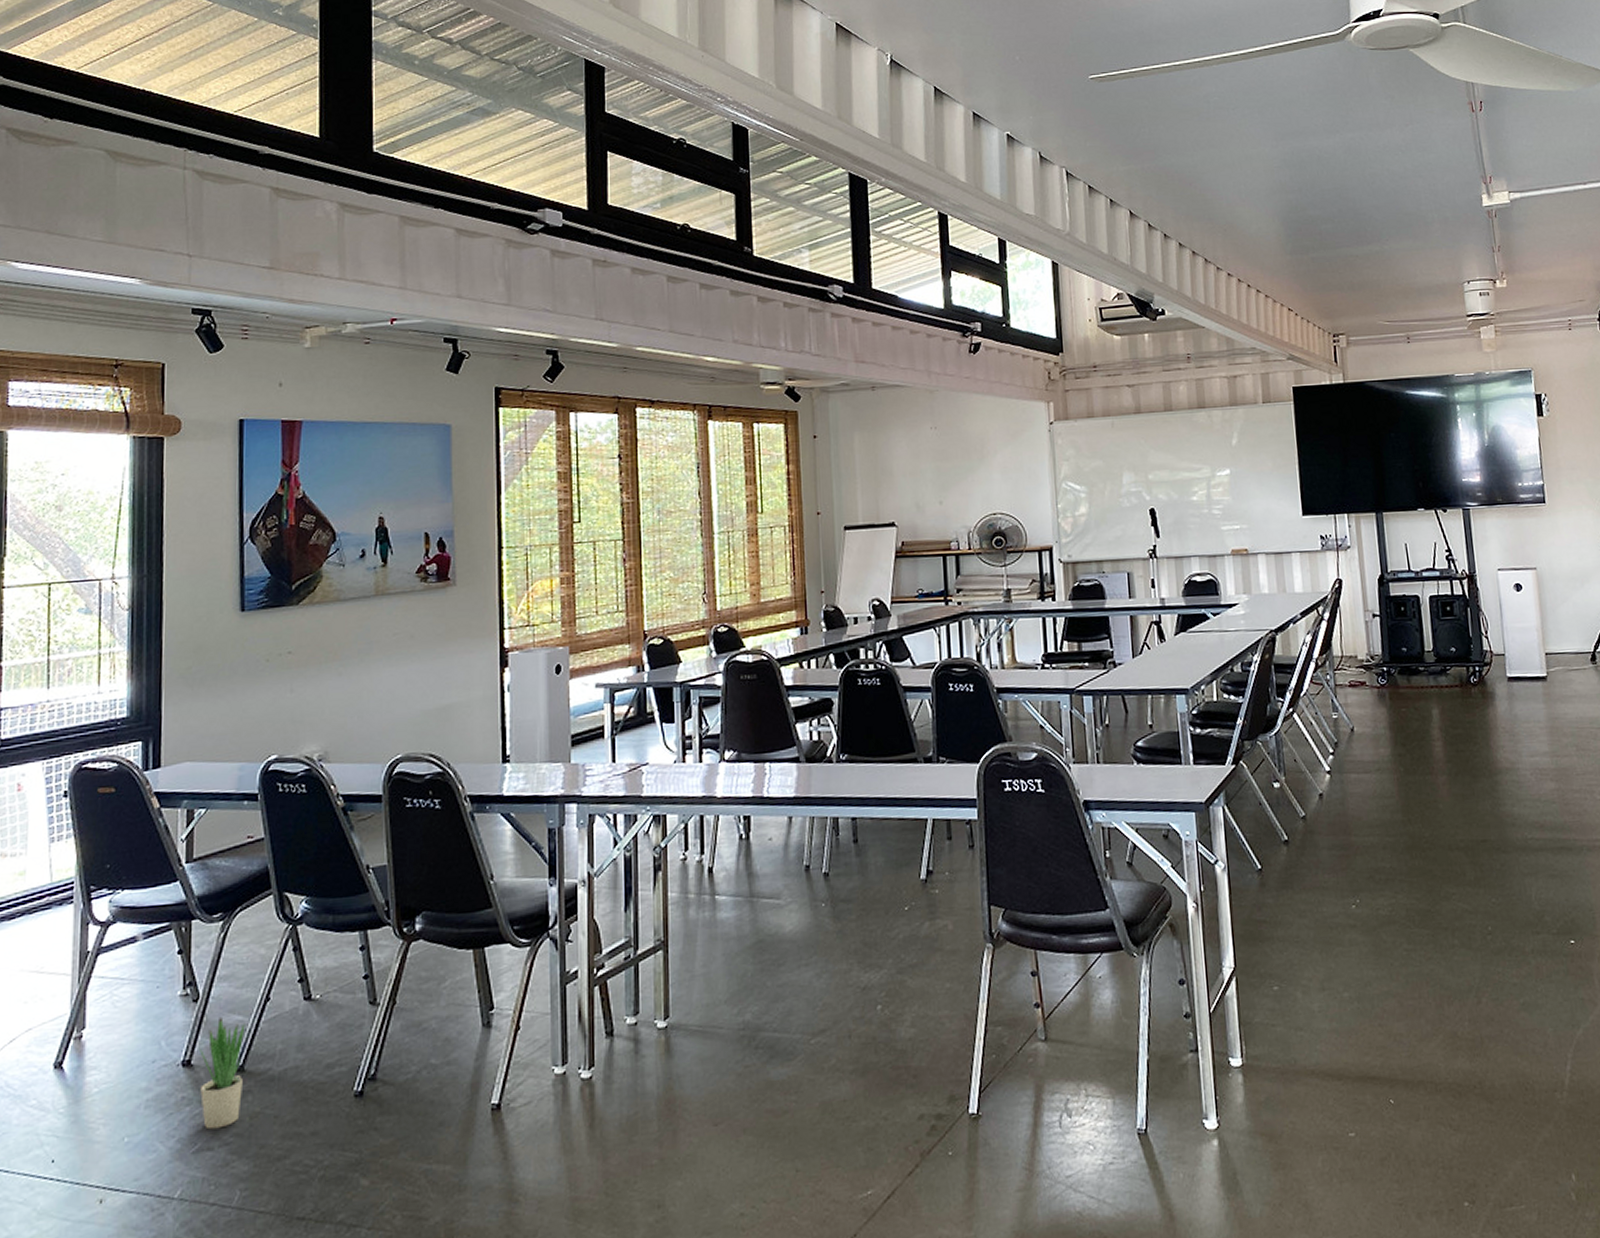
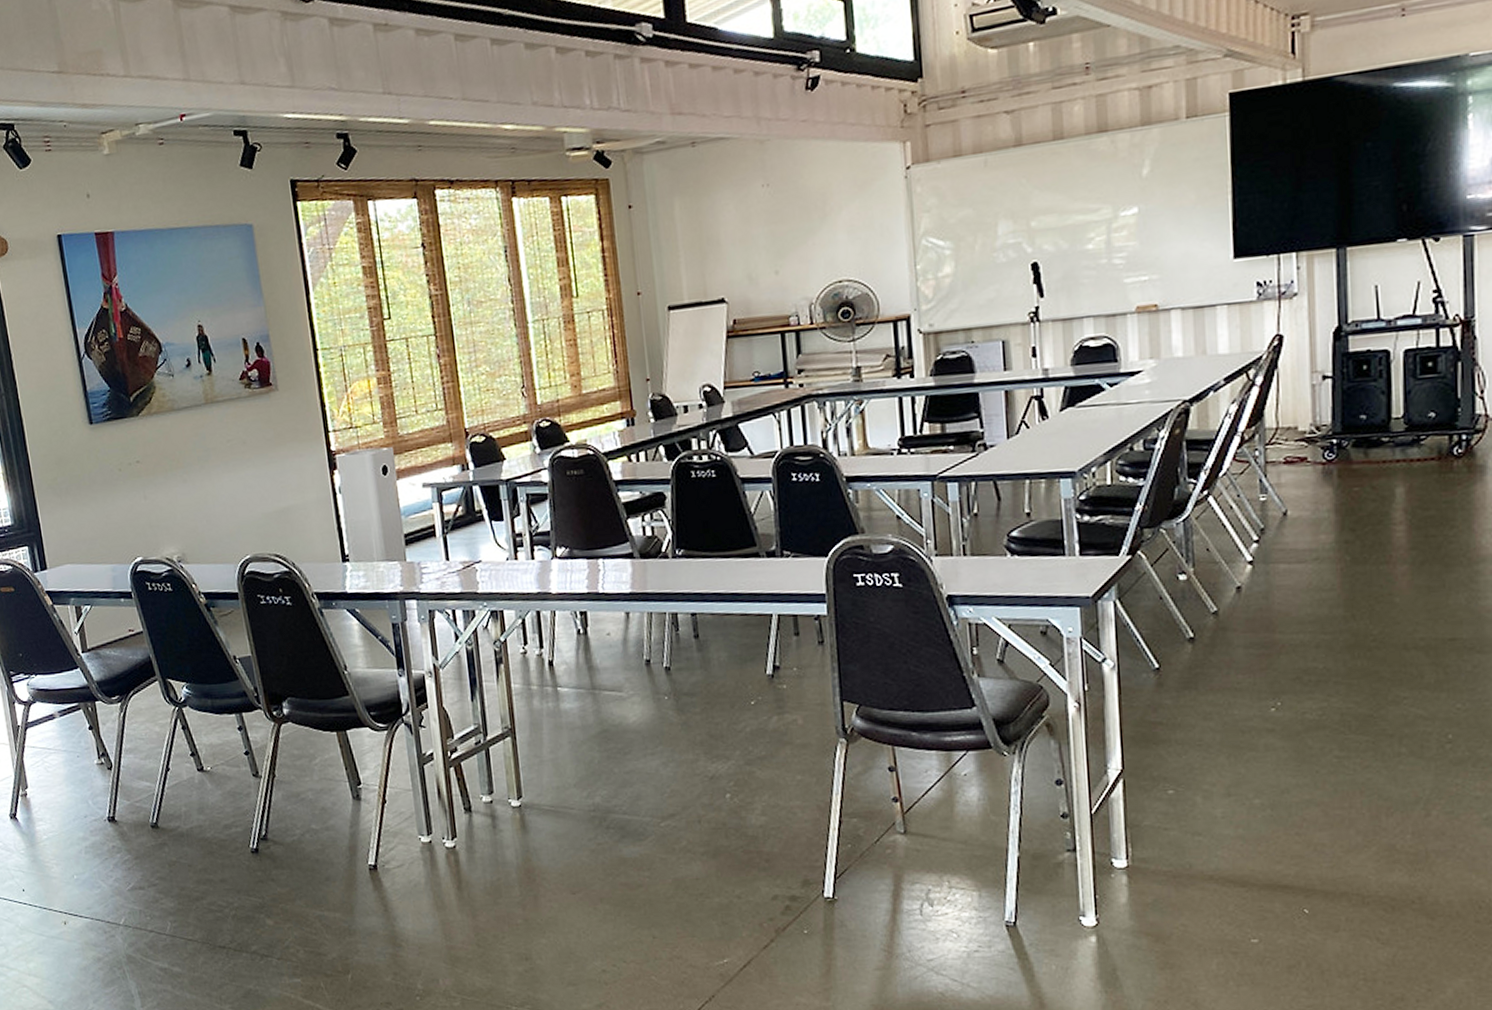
potted plant: present [198,1016,245,1130] -> none [118,782,161,873]

